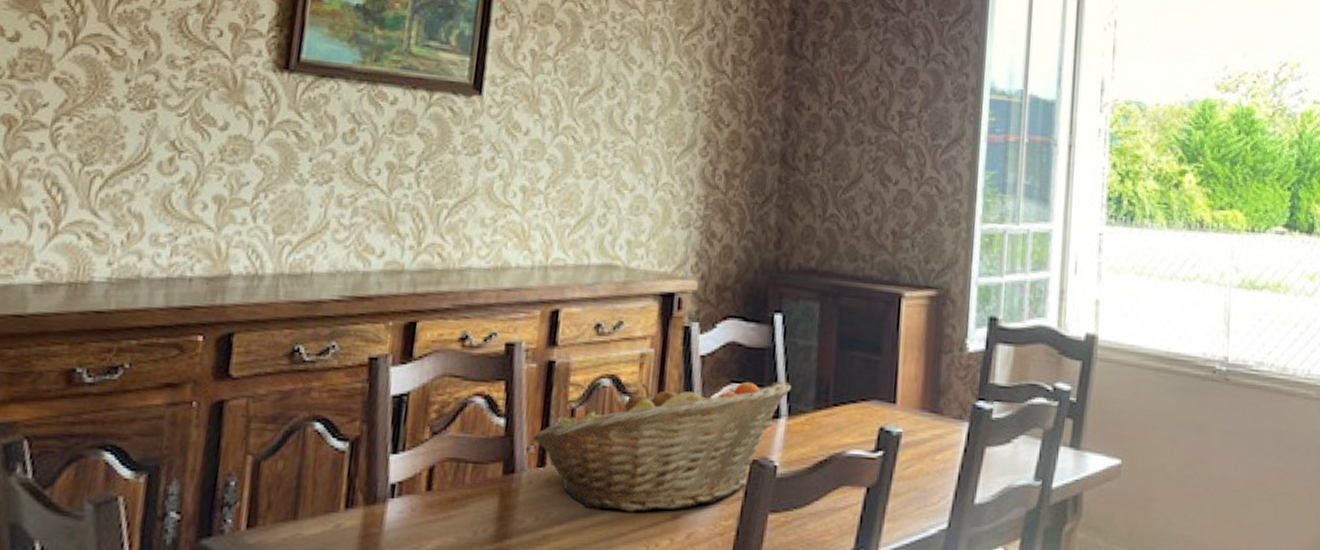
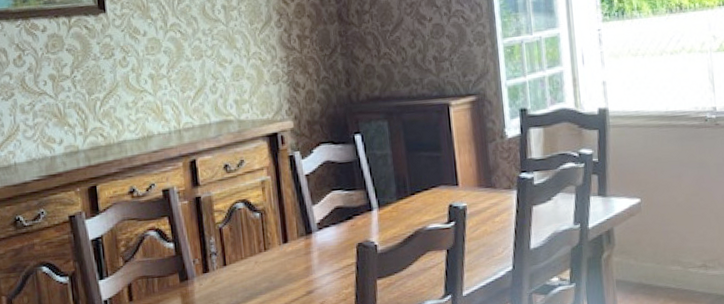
fruit basket: present [532,380,791,512] -> none [195,183,377,296]

